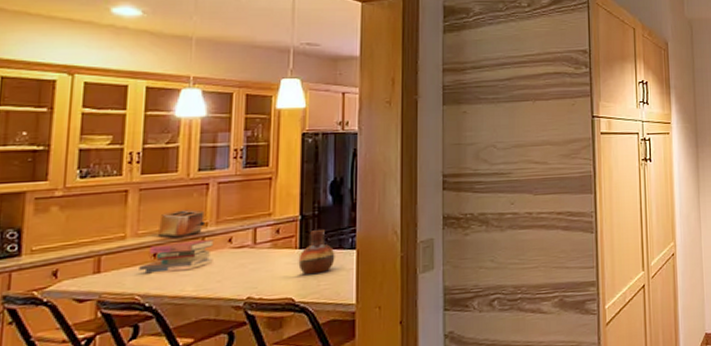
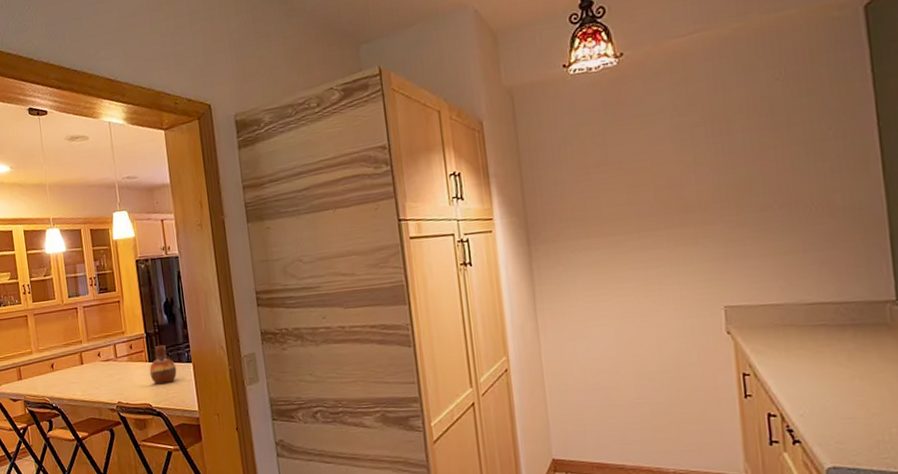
books: present [139,240,214,274] -> none [44,354,91,381]
toaster: present [157,209,206,238] -> none [50,330,81,353]

